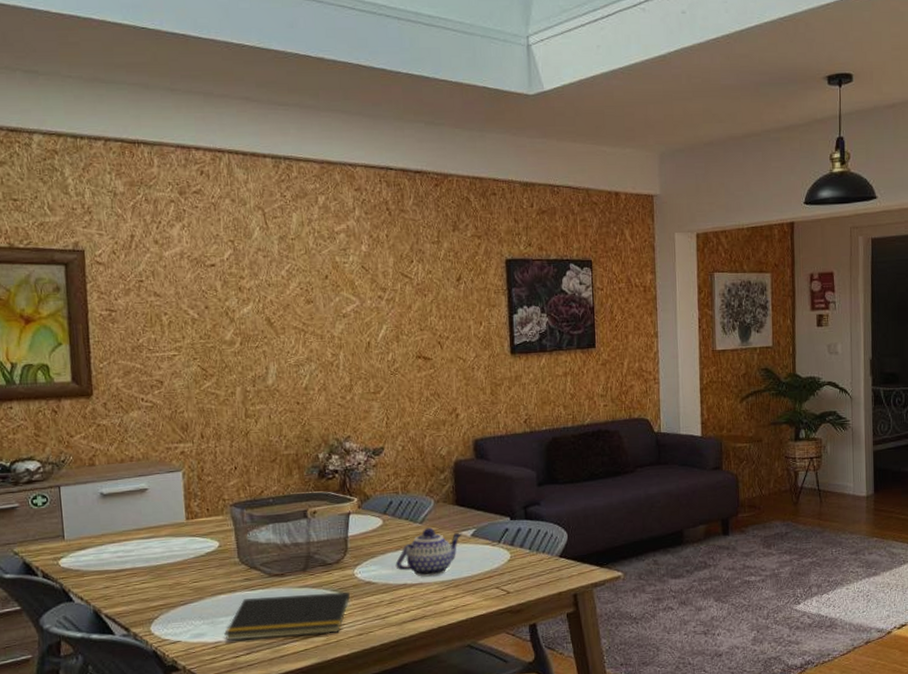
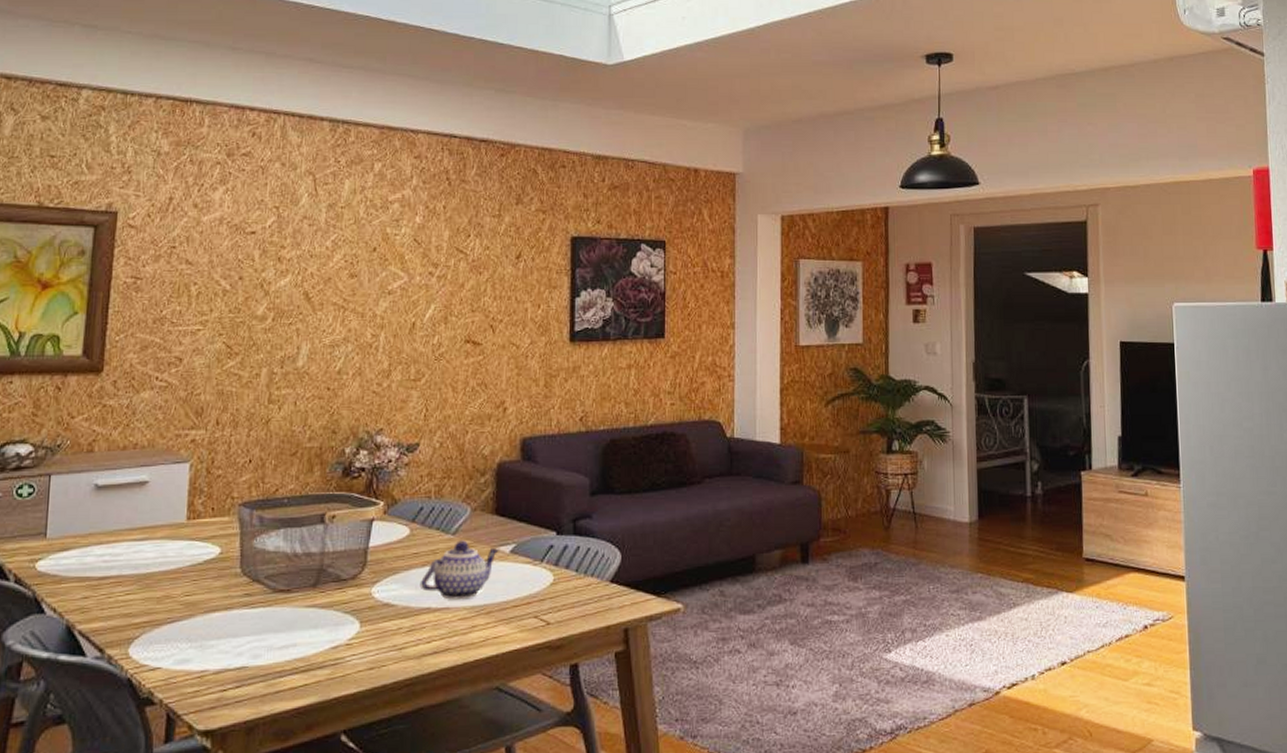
notepad: present [224,591,350,640] -> none [213,614,364,669]

